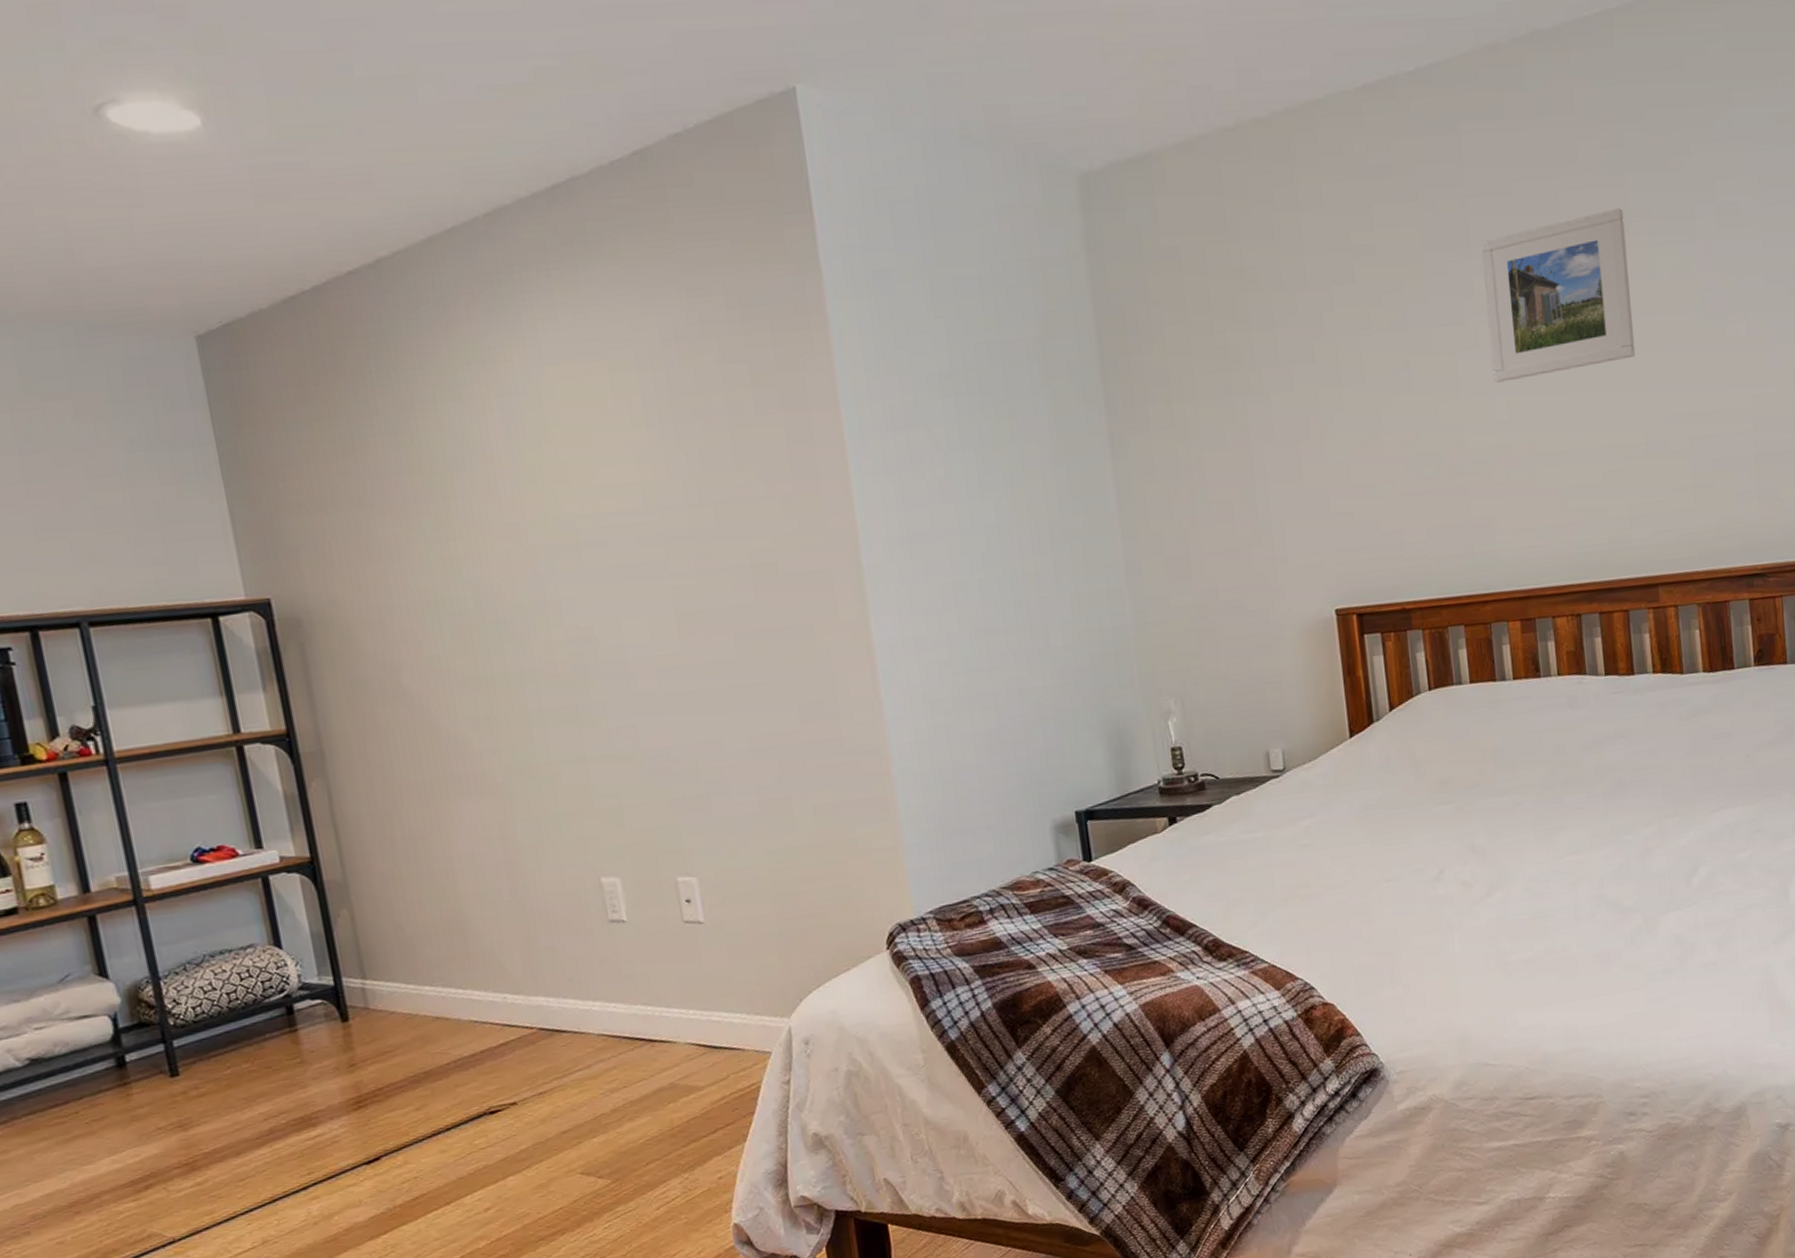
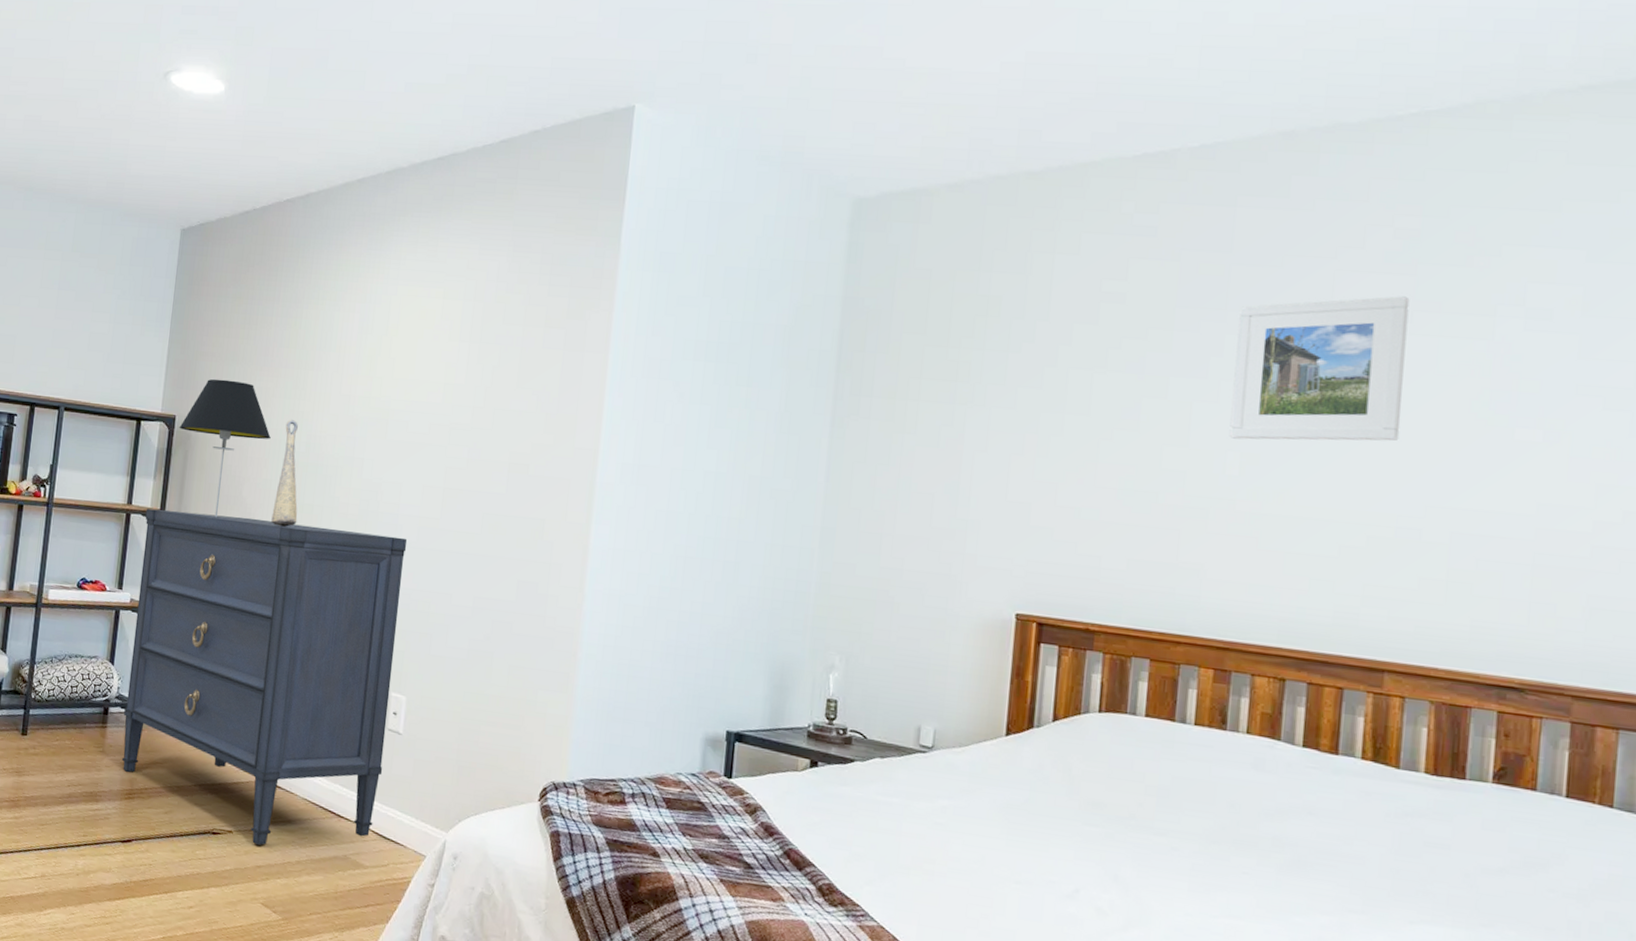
dresser: none [264,687,697,1108] -> present [121,508,408,846]
table lamp: none [280,533,422,722] -> present [179,379,271,518]
decorative vase: none [437,570,491,712] -> present [271,420,298,527]

